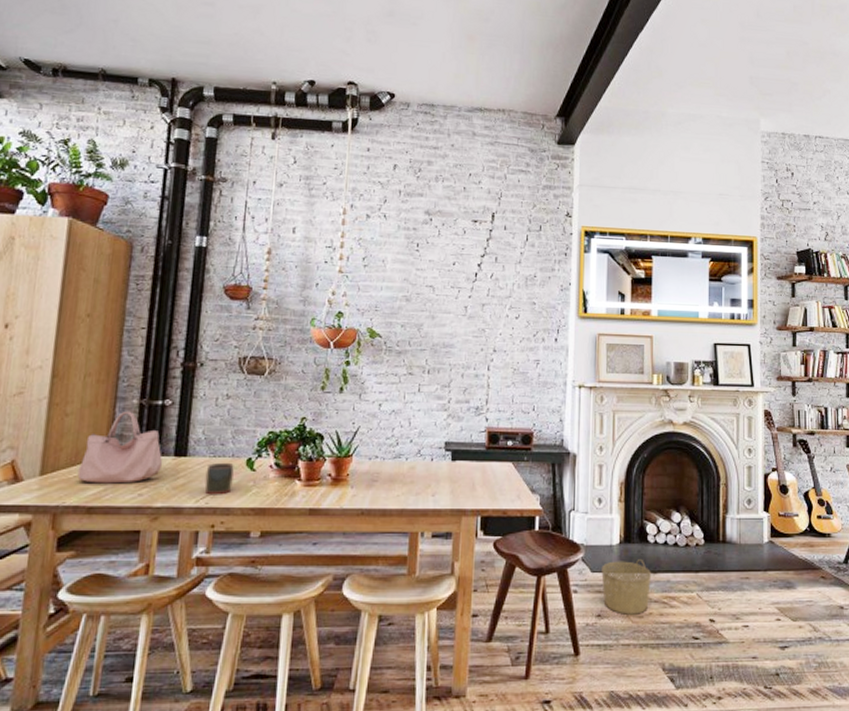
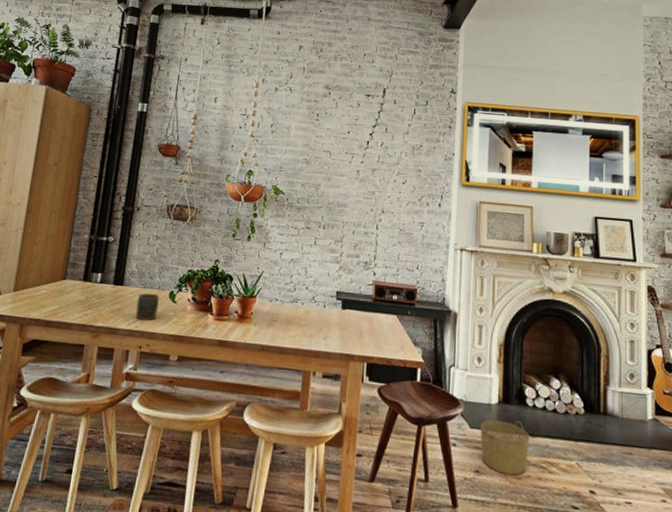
handbag: present [77,410,163,484] -> none [40,243,105,304]

